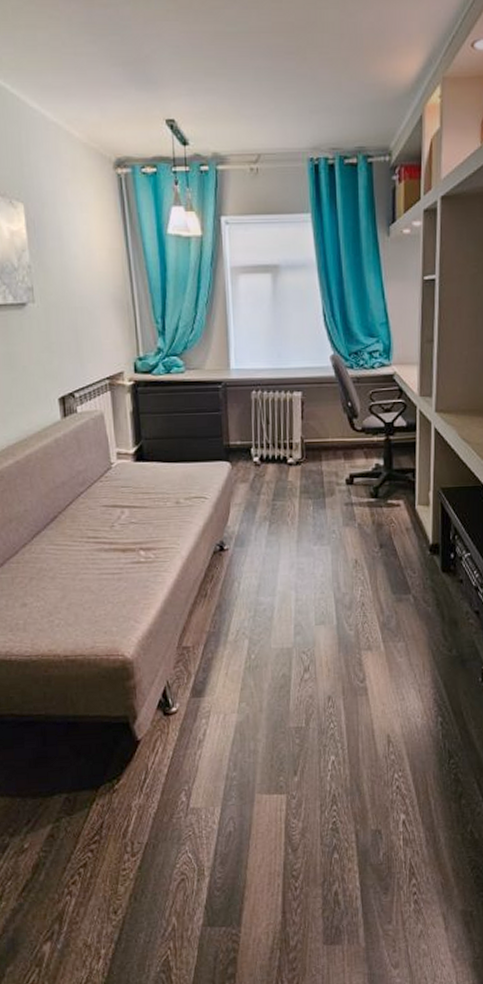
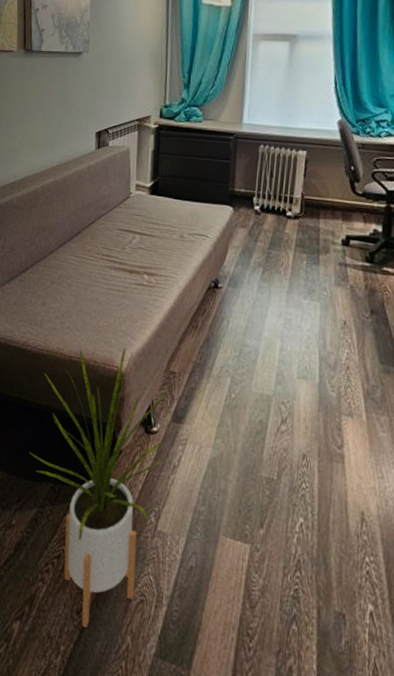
house plant: none [32,632,194,924] -> present [28,347,173,628]

